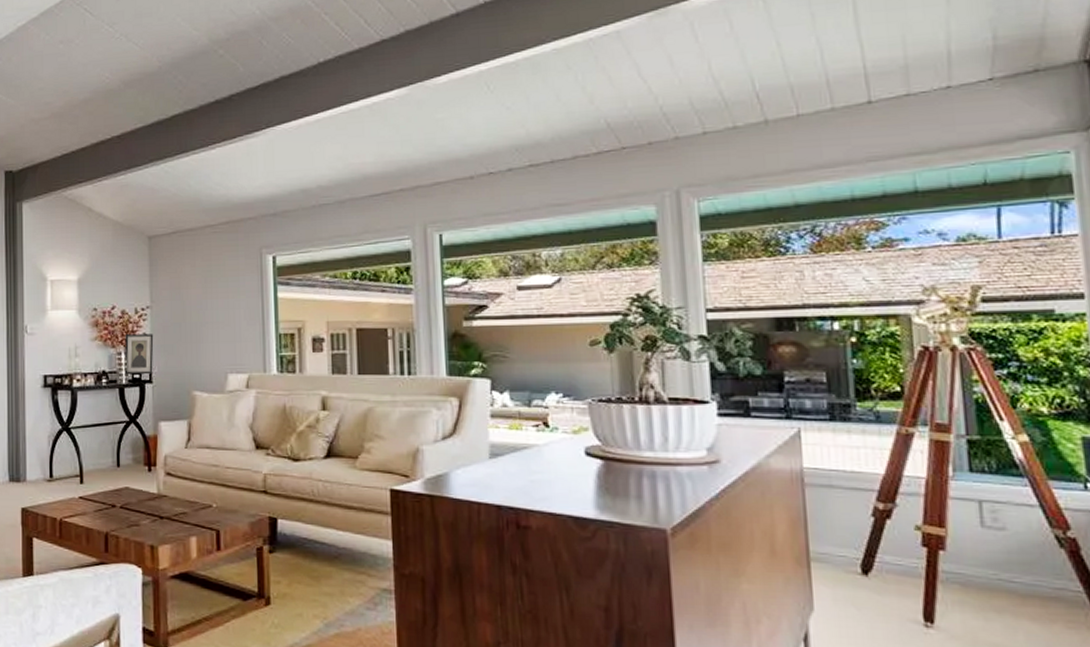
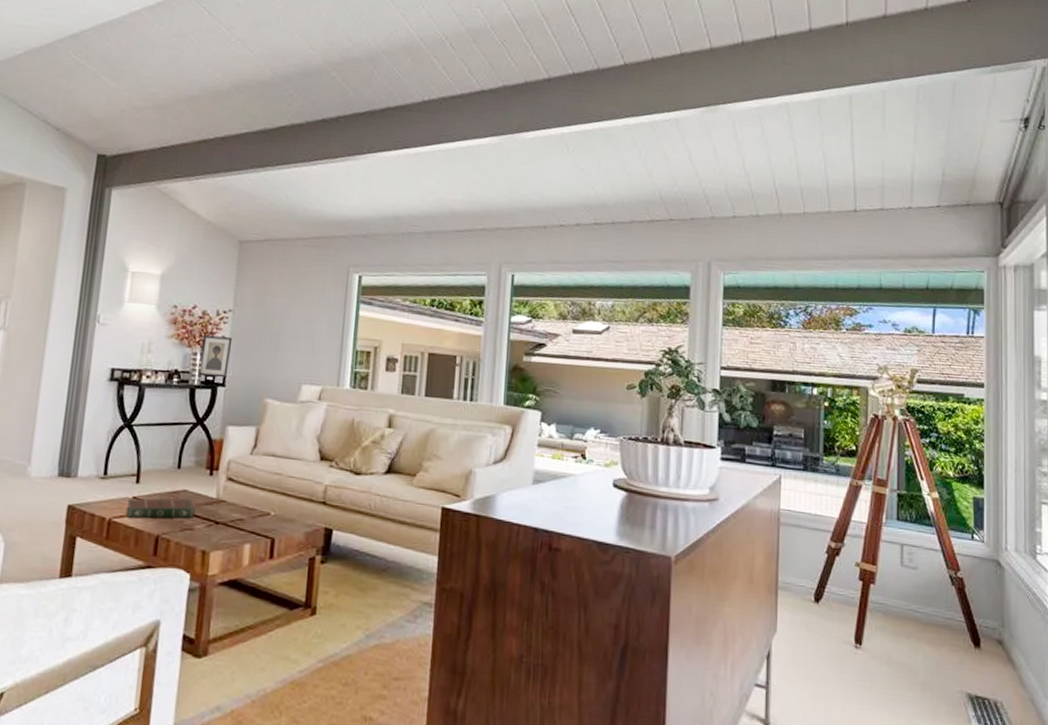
book: none [75,495,139,517] -> present [126,498,196,519]

